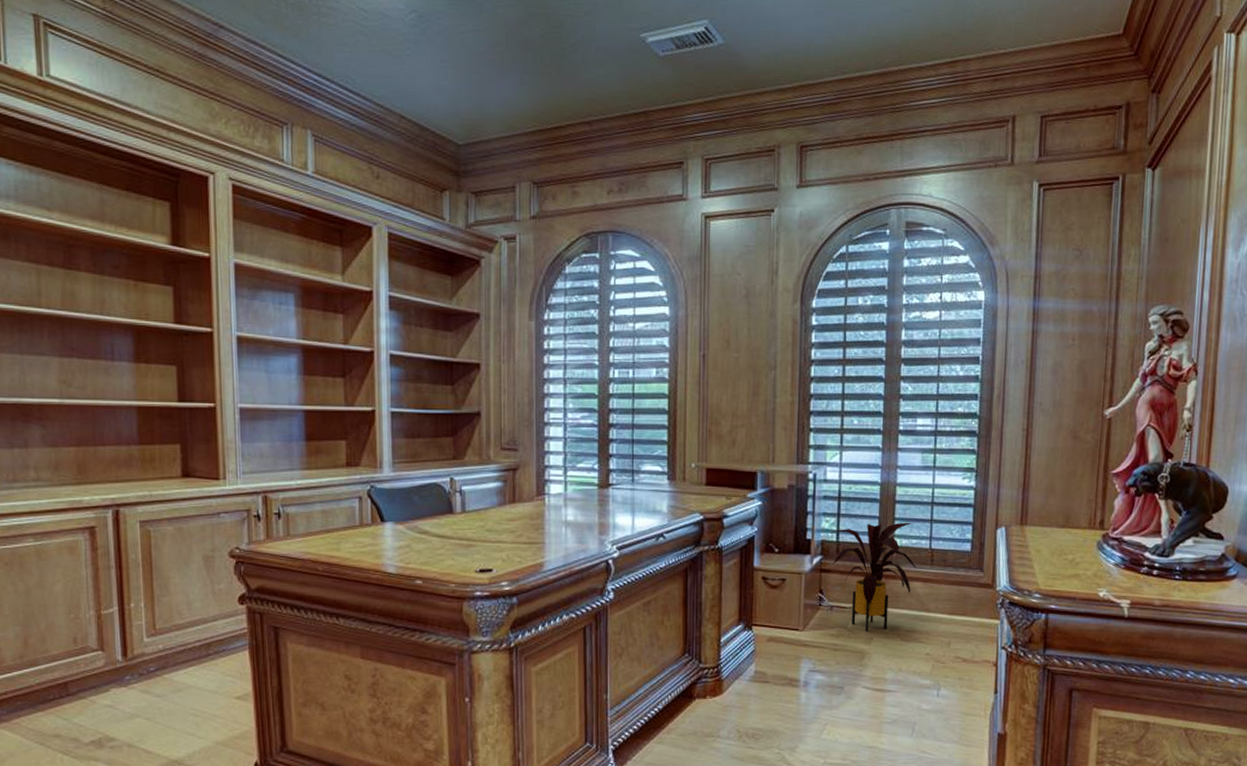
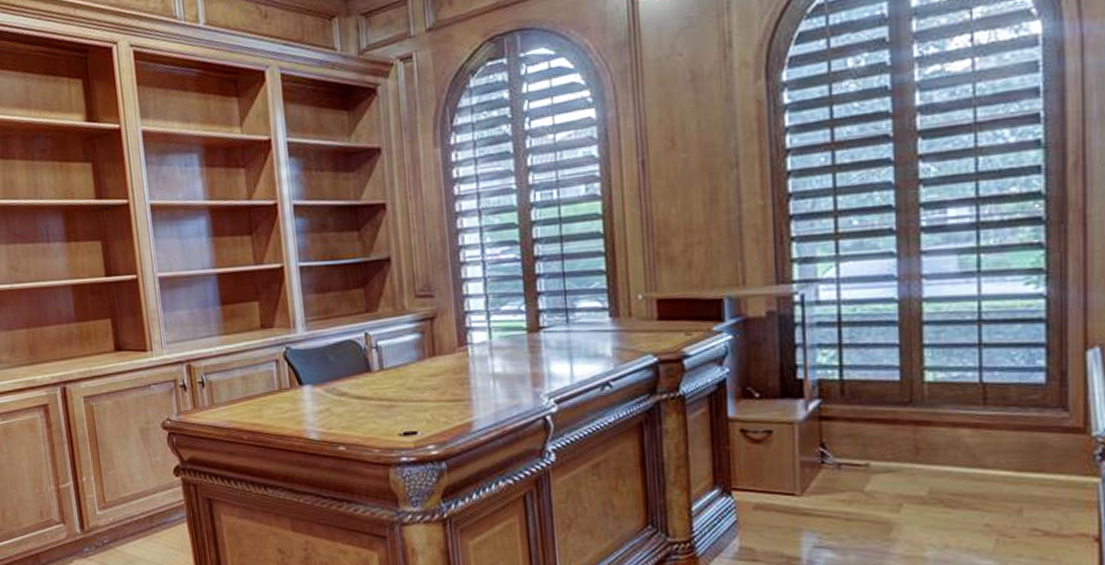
house plant: present [831,522,917,632] -> none [830,349,962,496]

